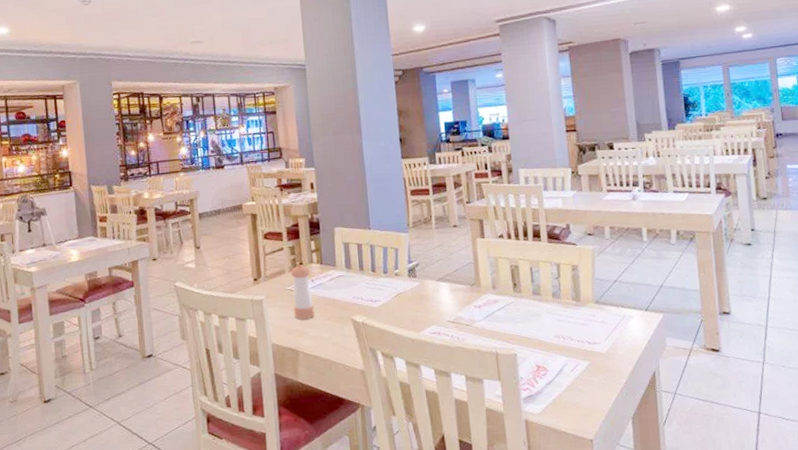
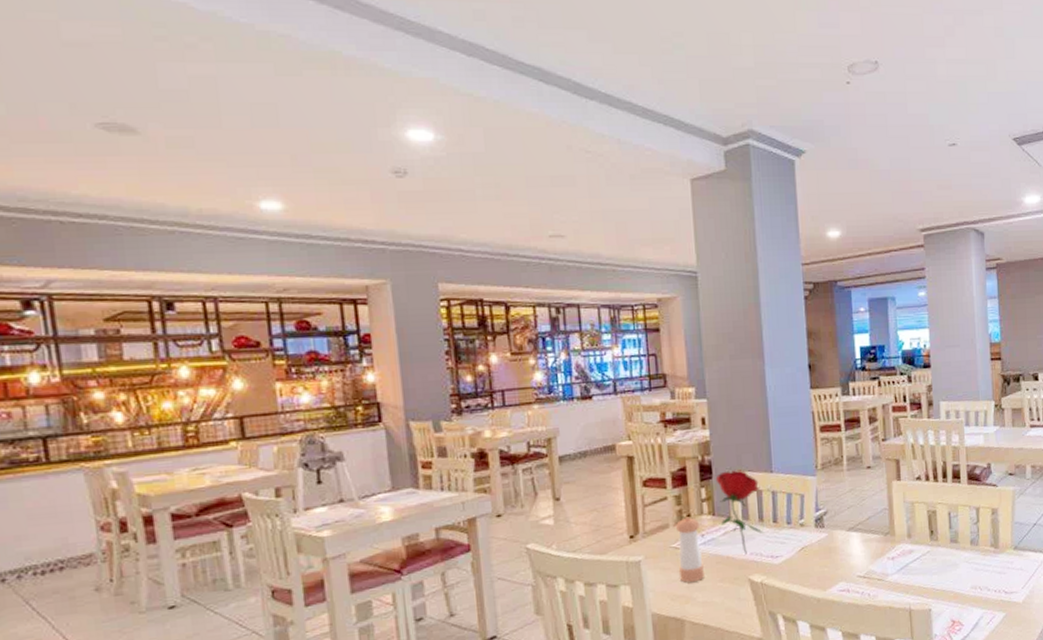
flower: none [322,226,365,298] -> present [715,469,765,555]

